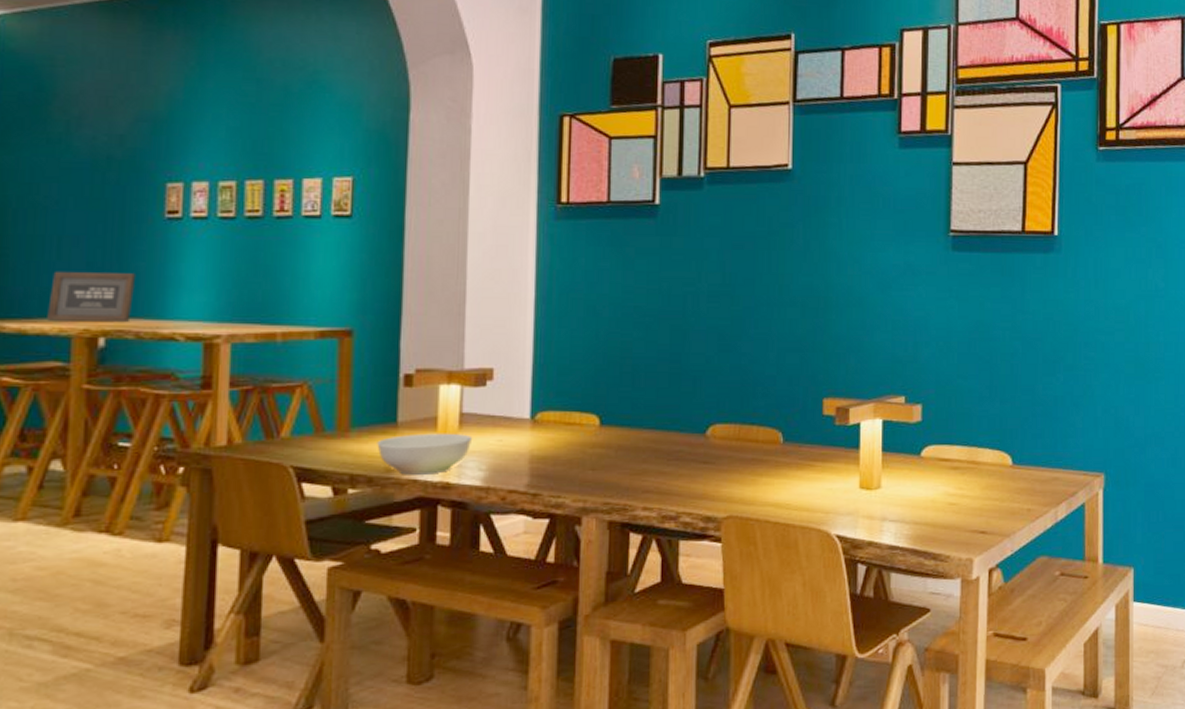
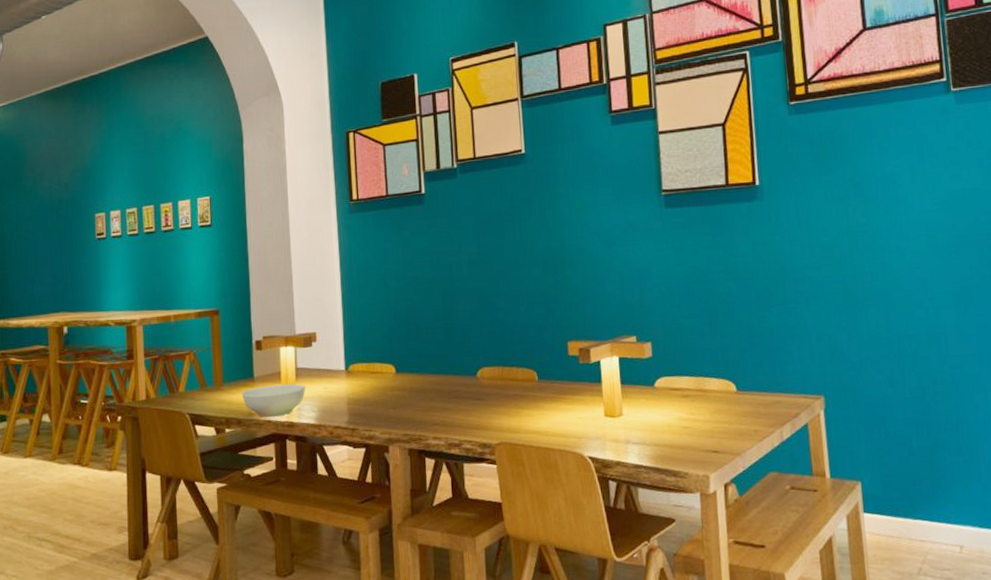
picture frame: present [47,272,137,321] -> none [33,280,82,317]

